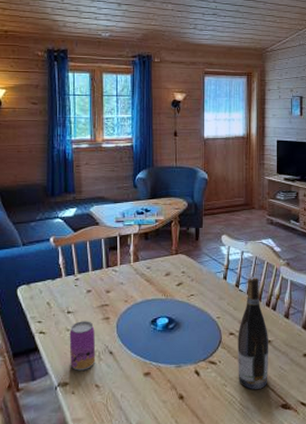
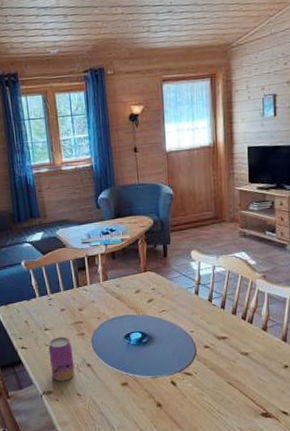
wine bottle: present [238,276,269,390] -> none [213,291,247,400]

